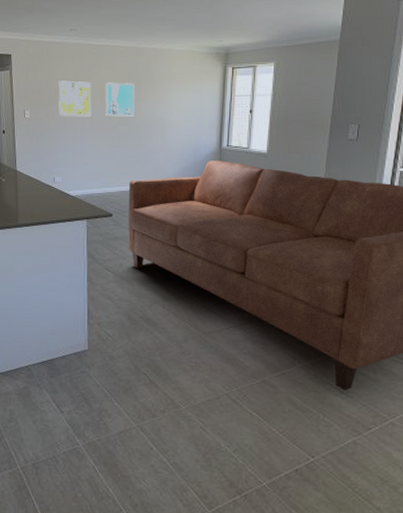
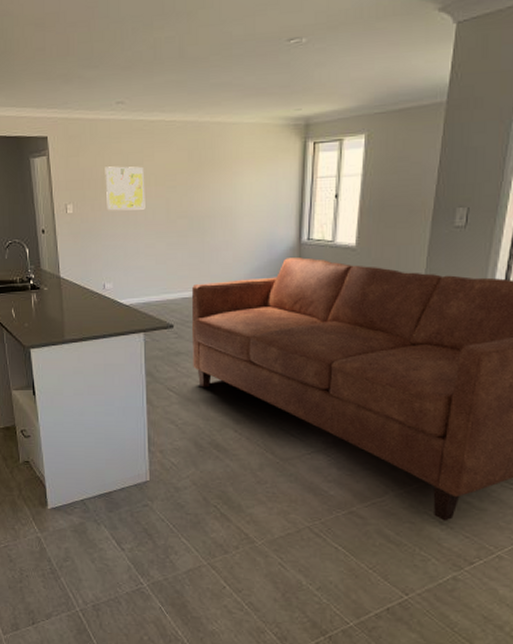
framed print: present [105,82,135,117] -> none [161,166,196,209]

